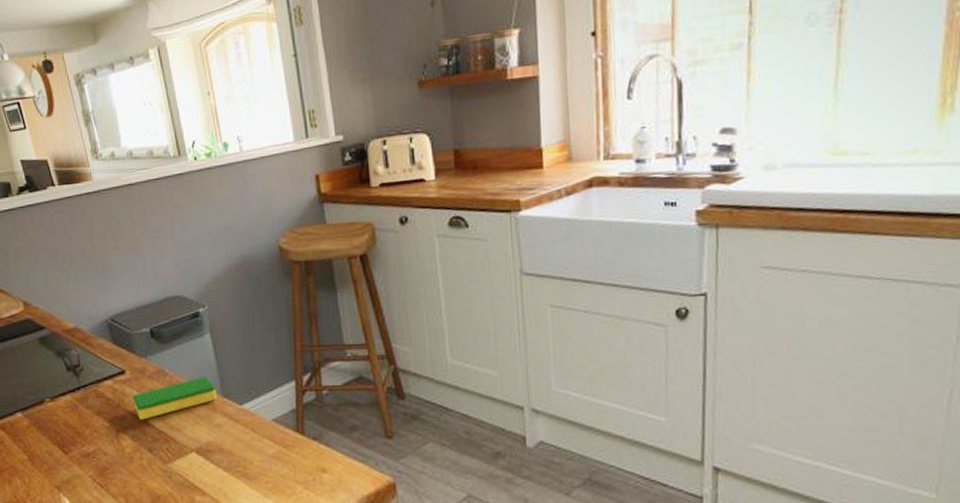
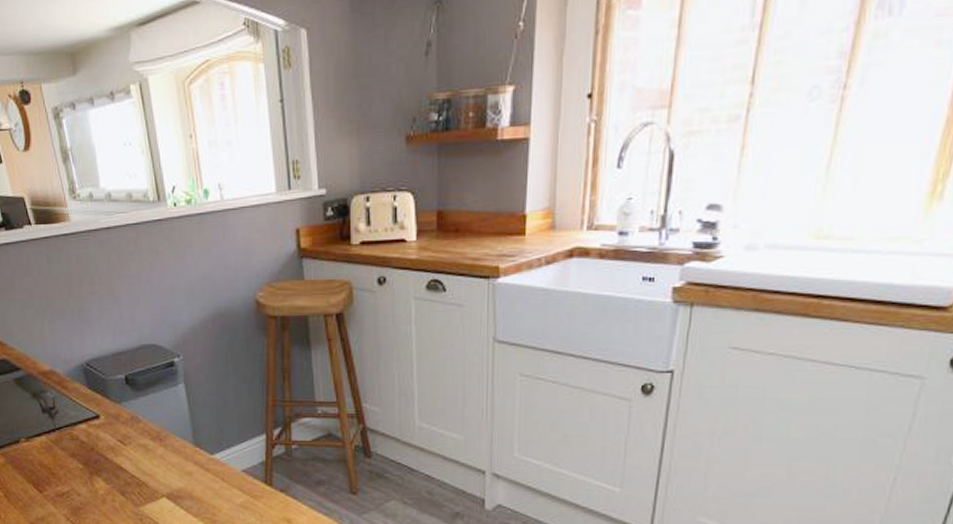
dish sponge: present [133,376,217,420] -> none [107,425,189,464]

